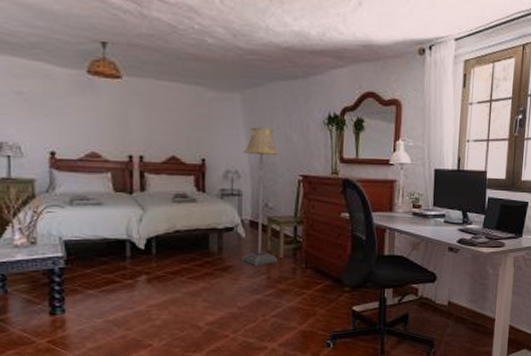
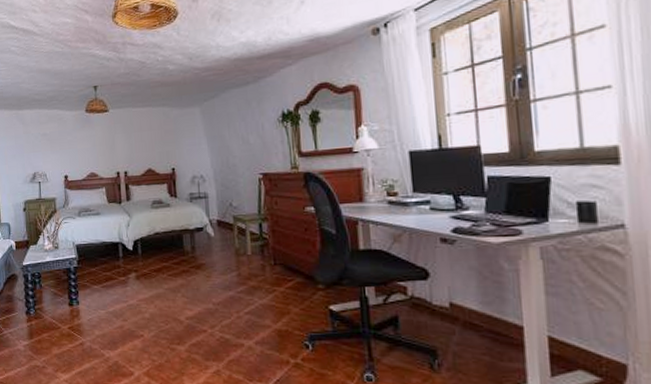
floor lamp: present [242,127,279,266] -> none [205,133,246,263]

